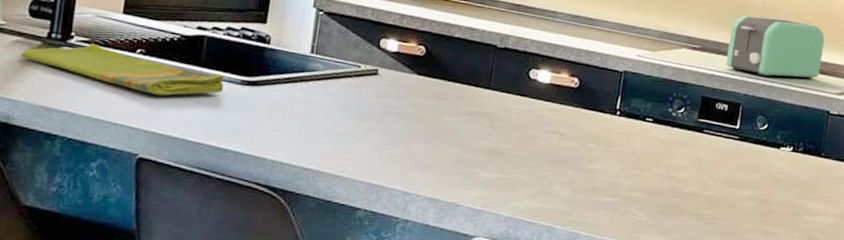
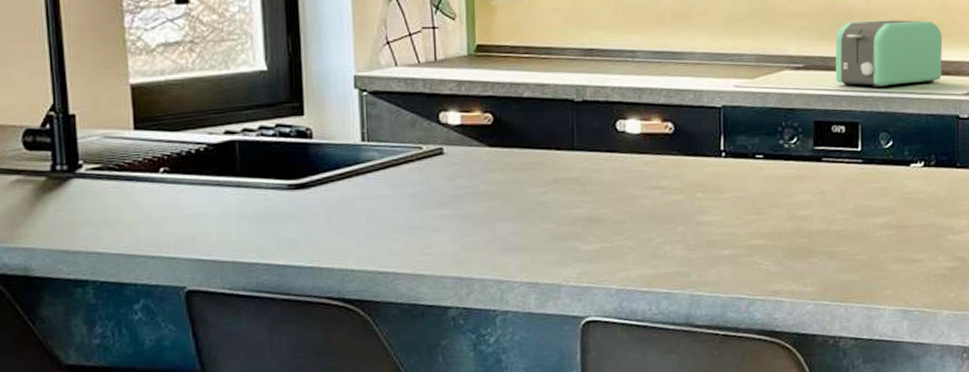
dish towel: present [21,43,224,96] -> none [25,169,269,217]

